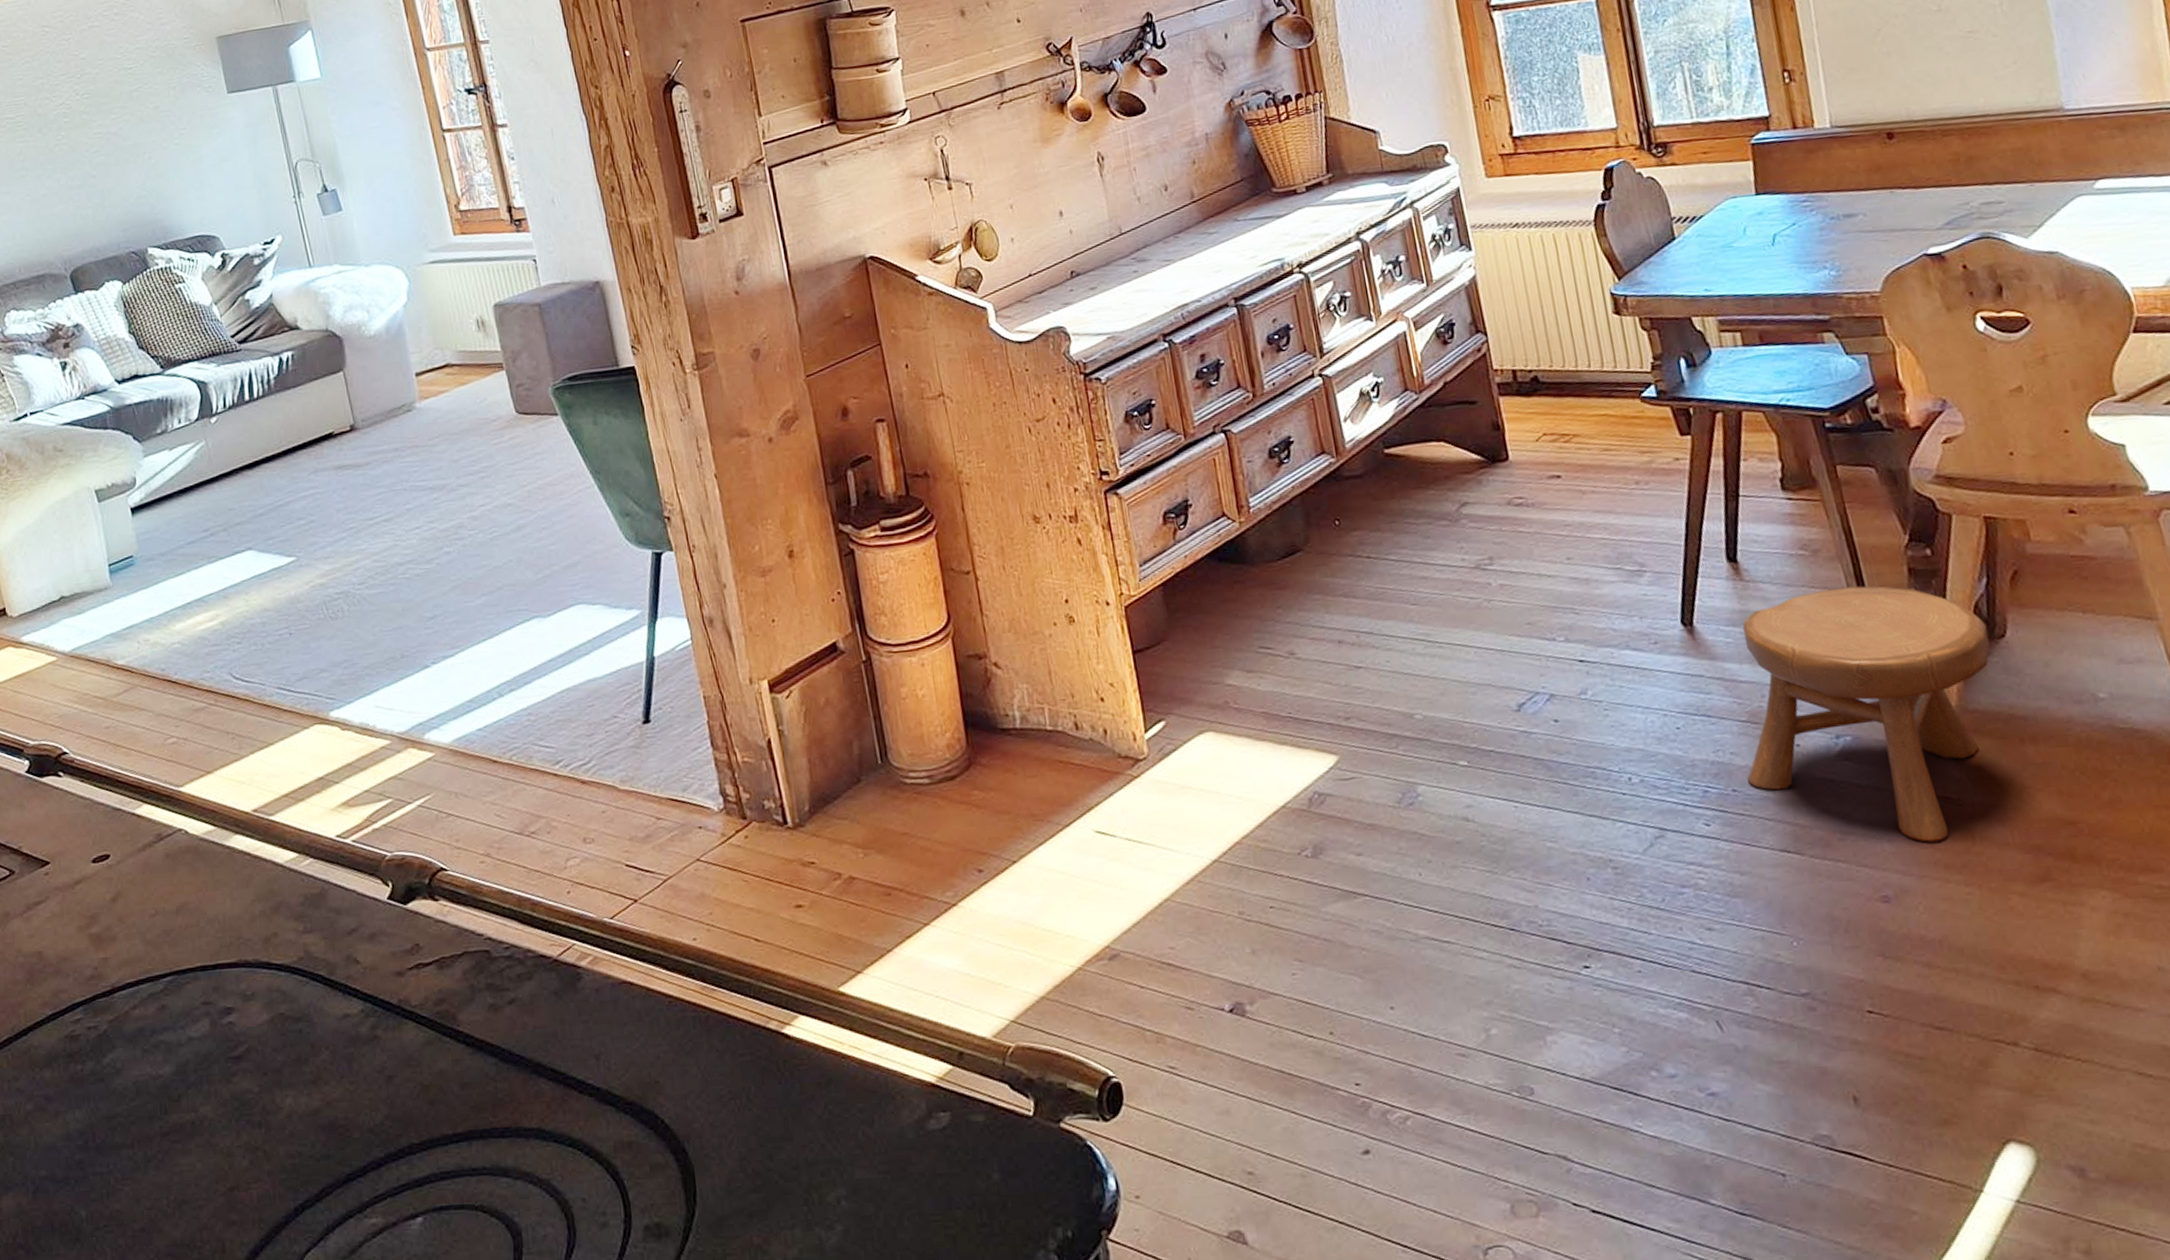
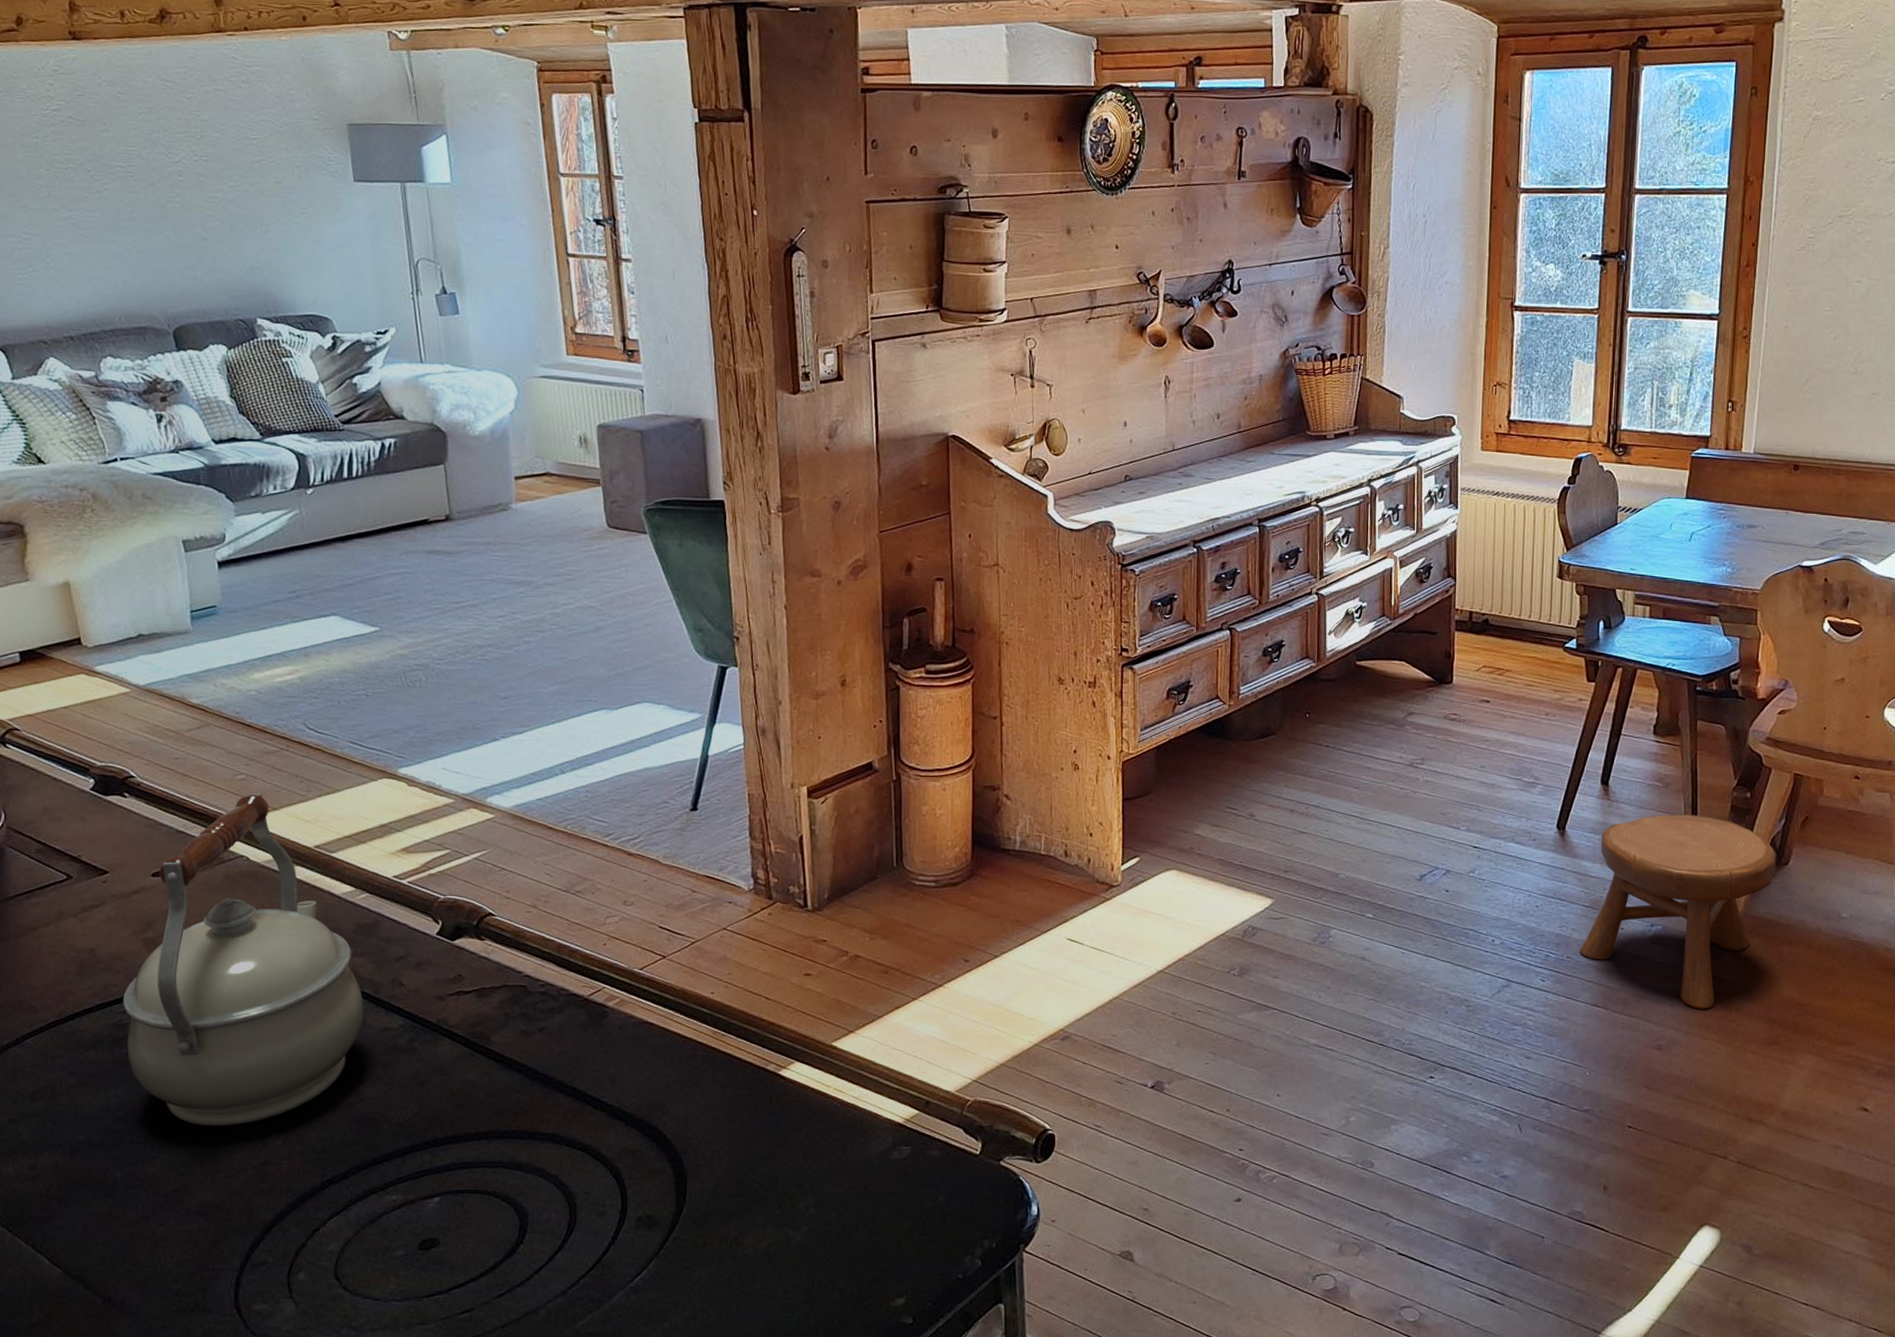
kettle: none [73,757,321,1149] -> present [122,794,364,1126]

